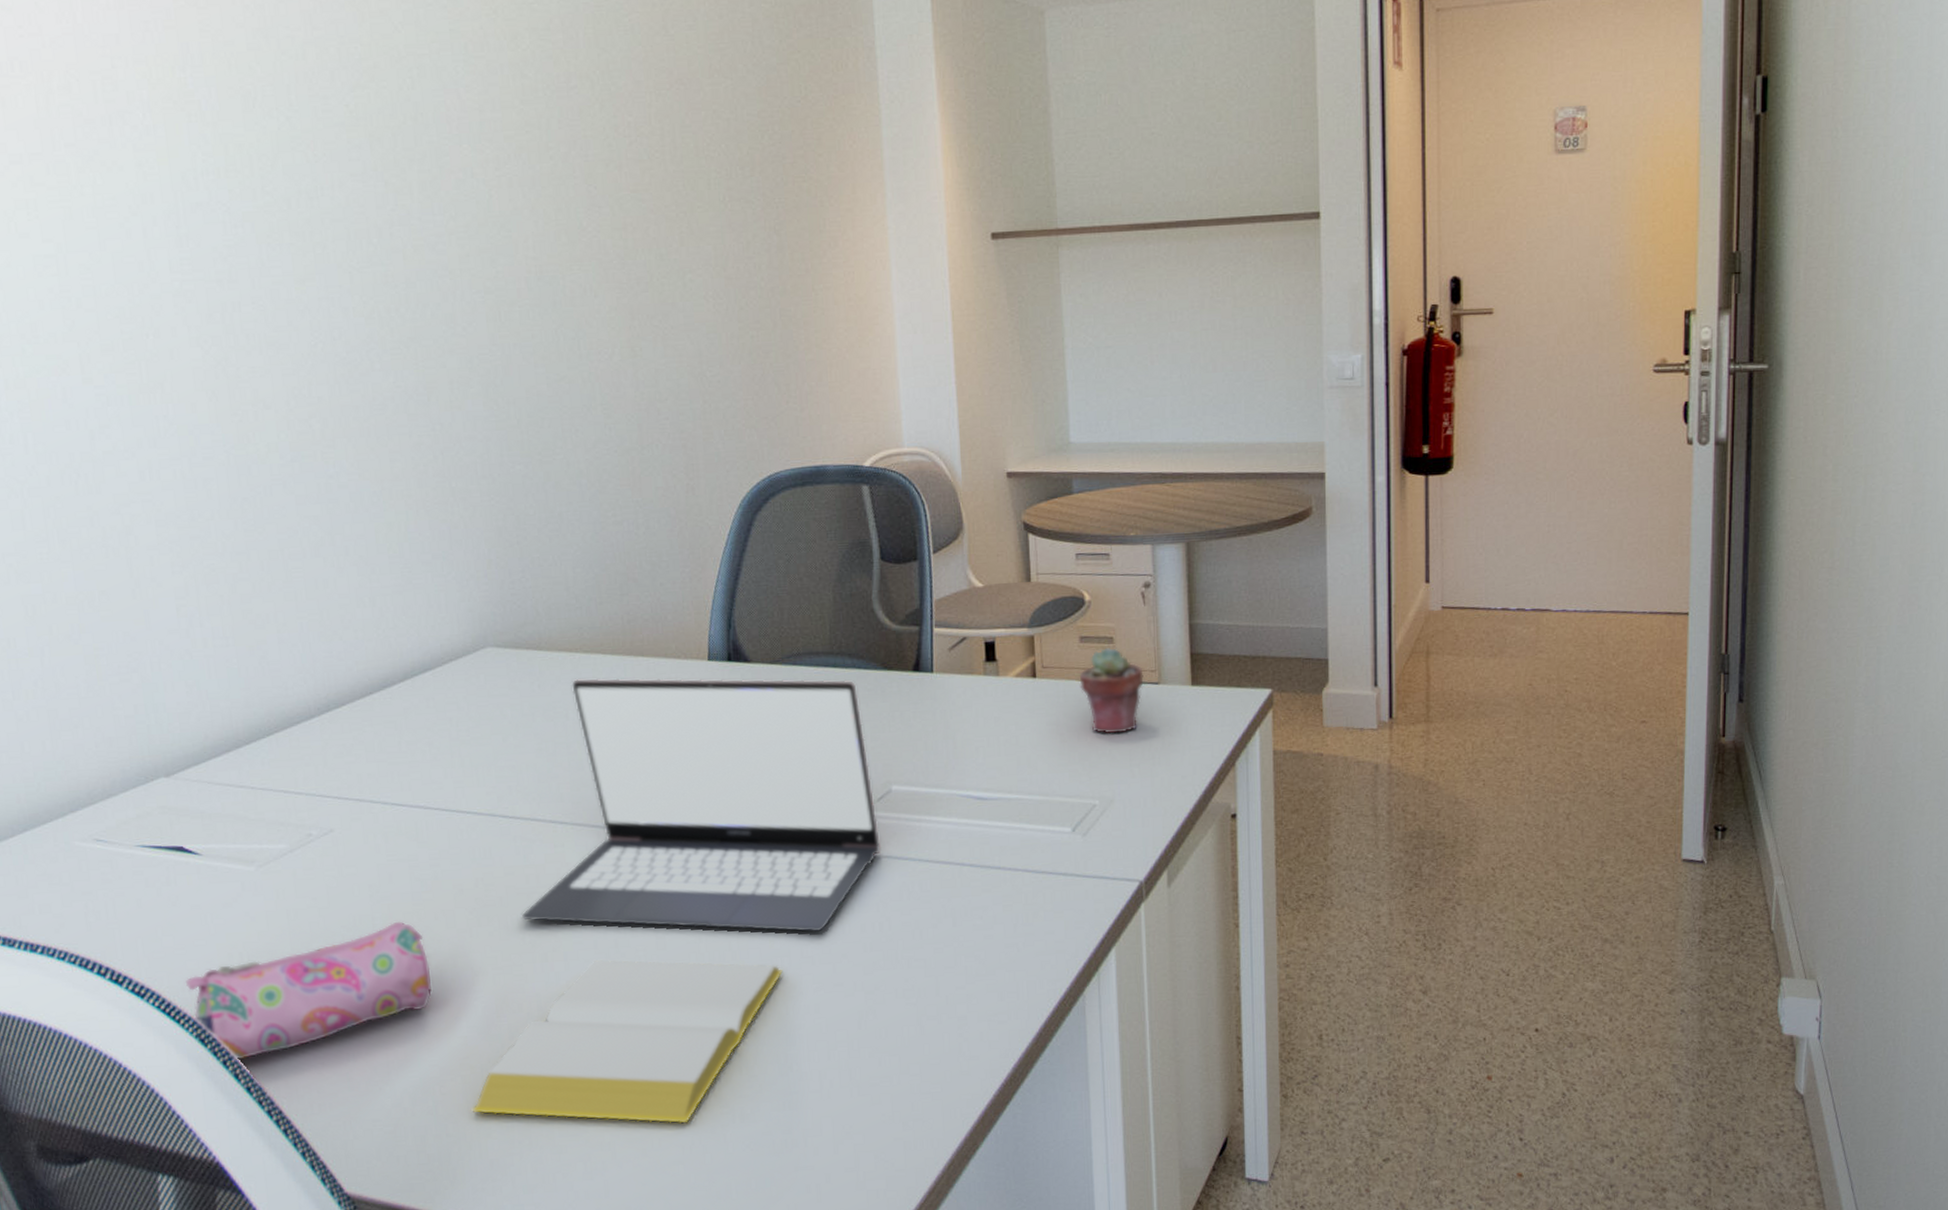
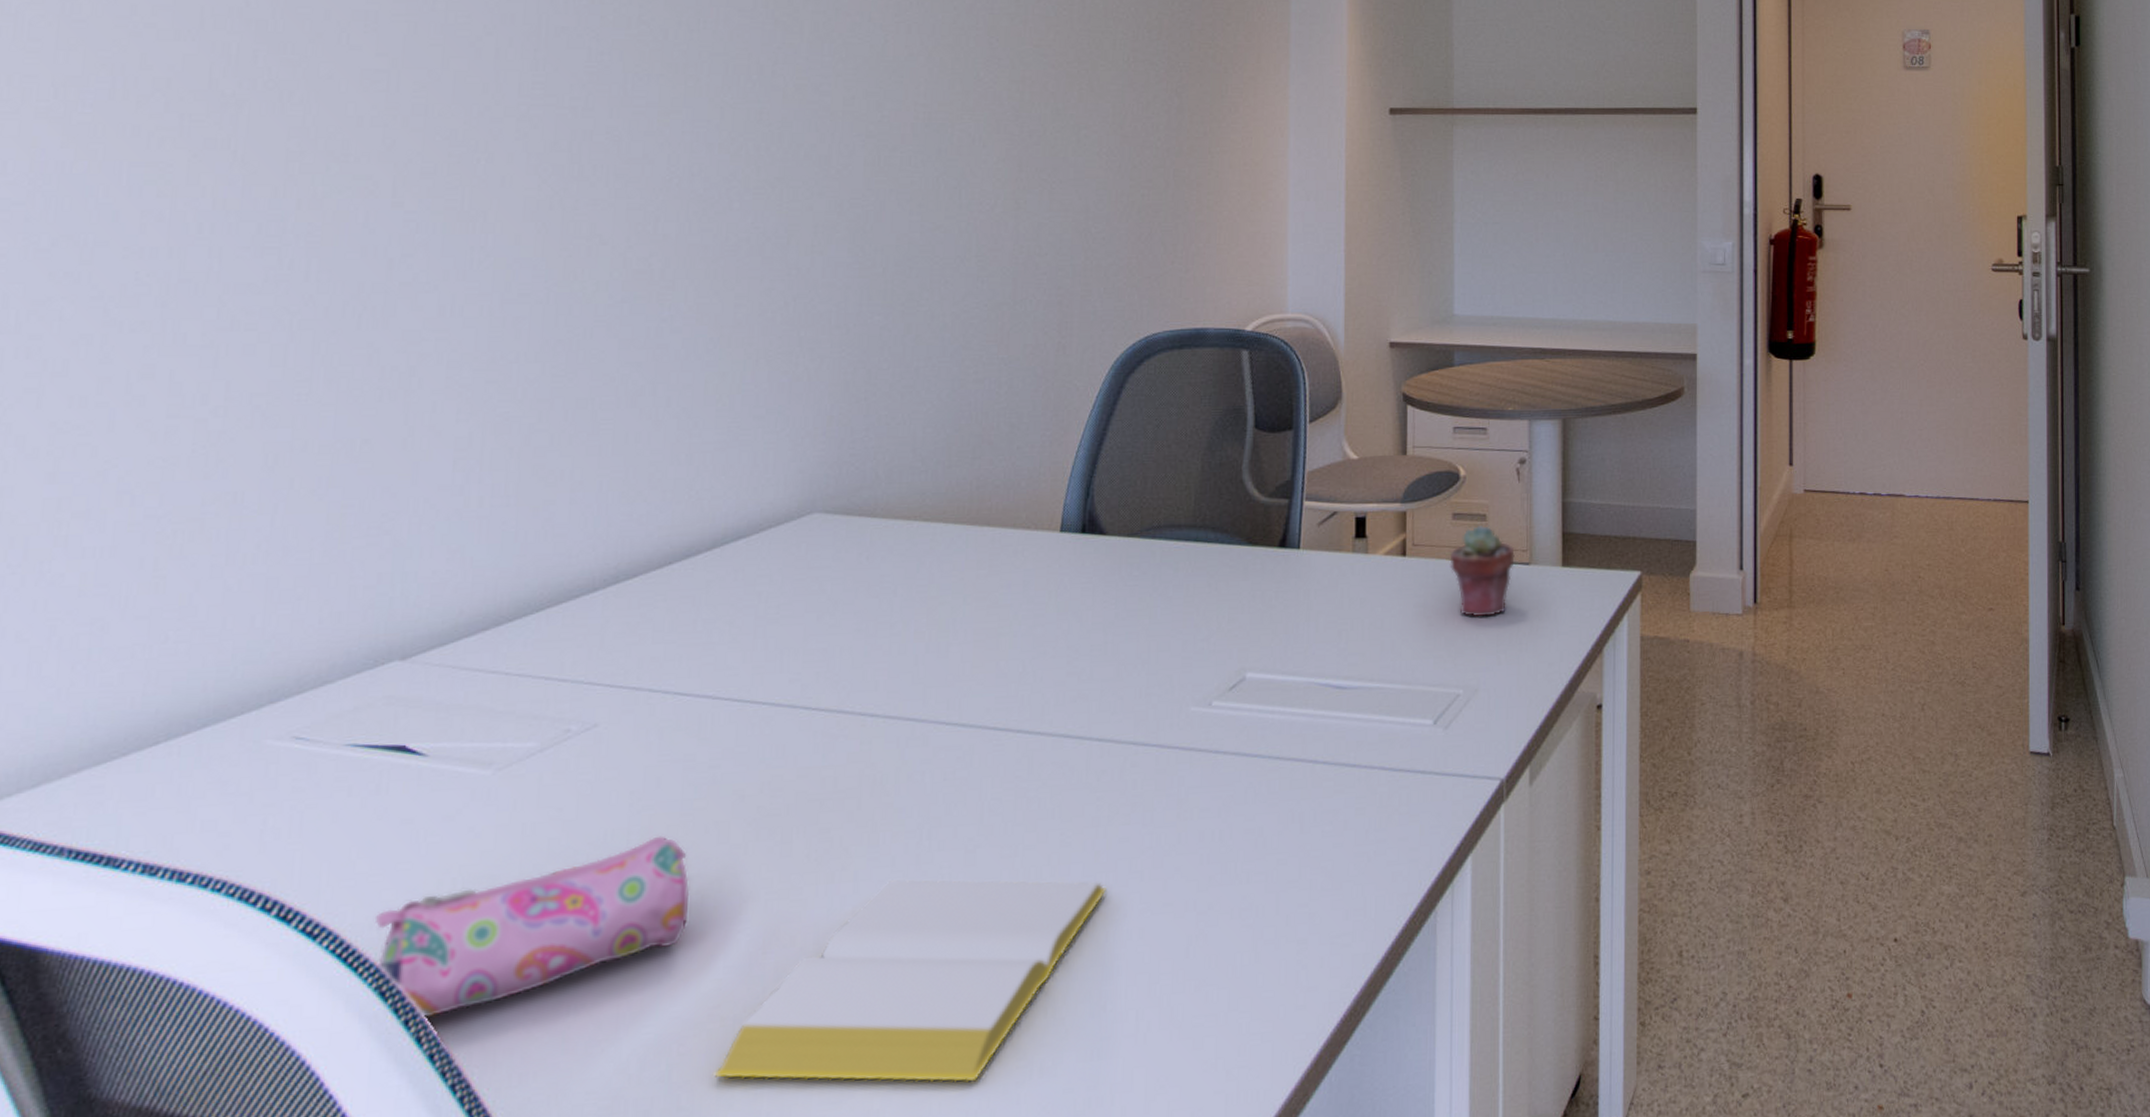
laptop: present [521,678,881,932] -> none [809,549,1228,843]

